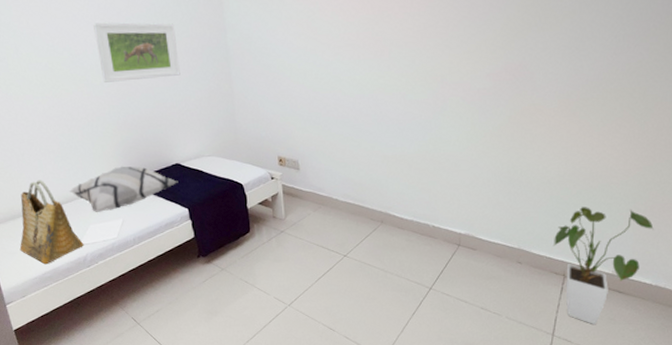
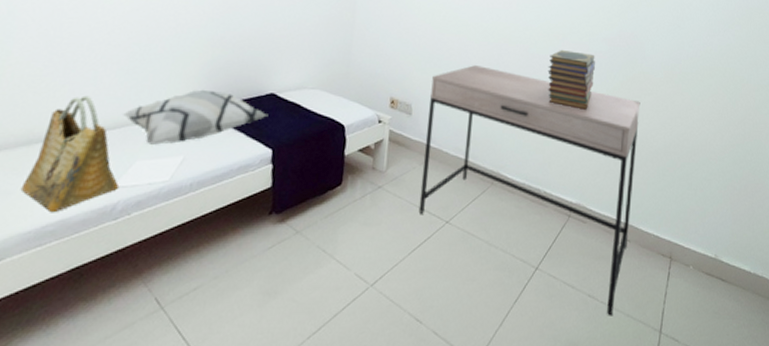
desk: none [313,118,531,324] -> present [418,65,641,316]
book stack: none [427,91,479,150] -> present [547,50,595,111]
house plant: present [554,207,654,324] -> none [661,181,749,319]

